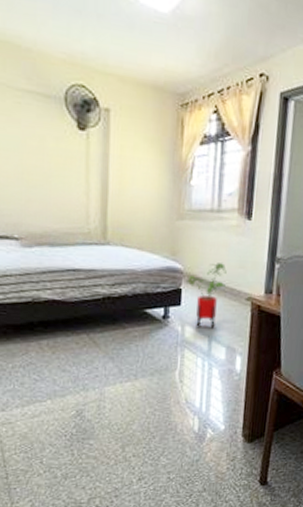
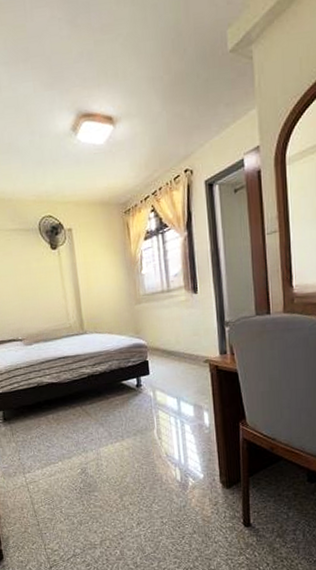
house plant: present [187,263,227,329] -> none [151,334,184,392]

